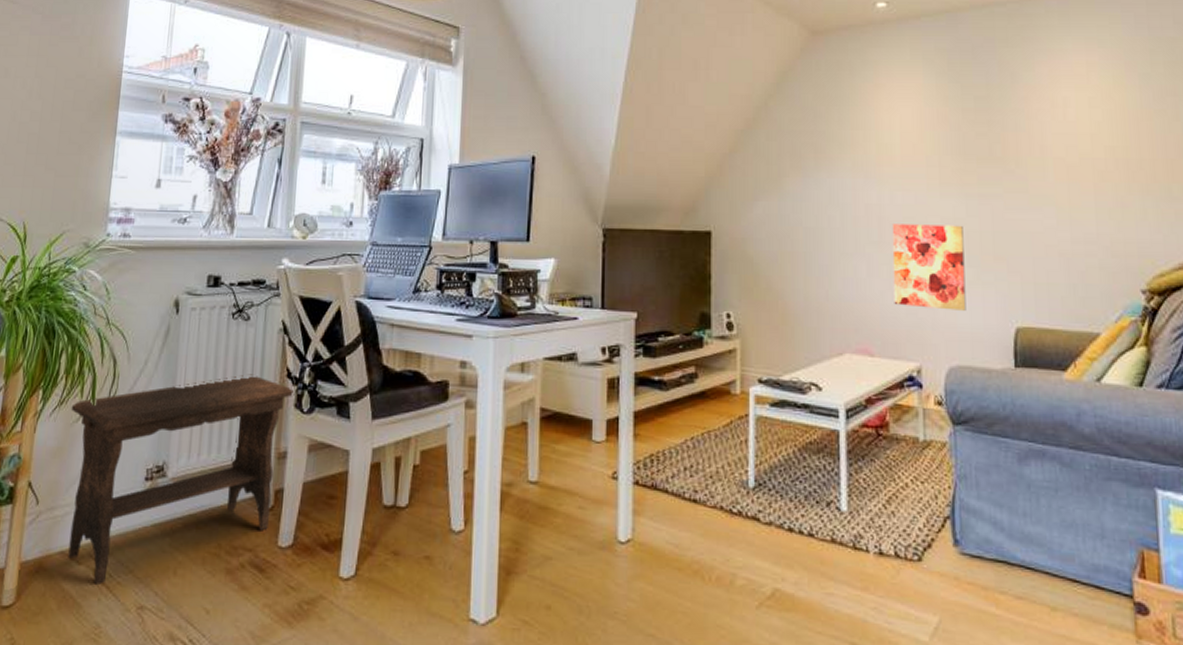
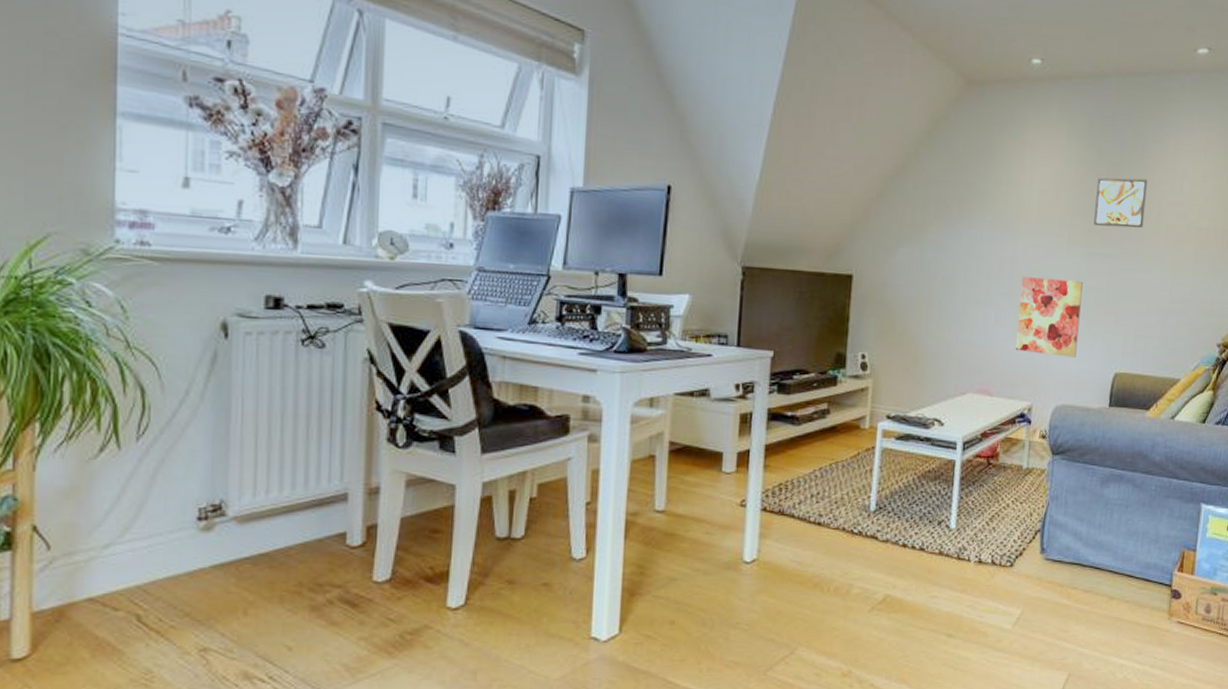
footstool: present [68,374,295,586] -> none [84,406,387,631]
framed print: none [965,111,1026,164] -> present [1094,177,1148,228]

